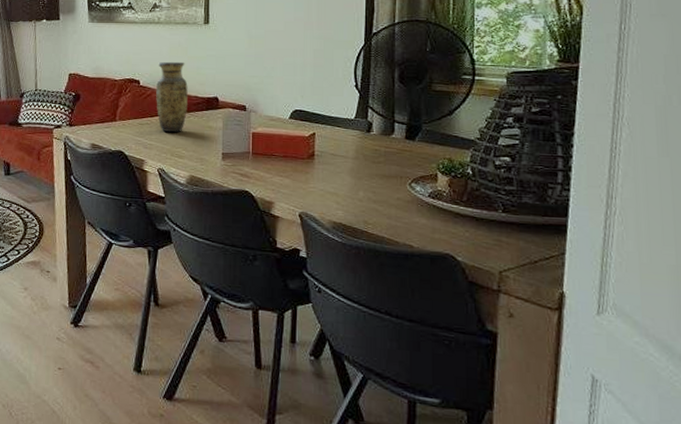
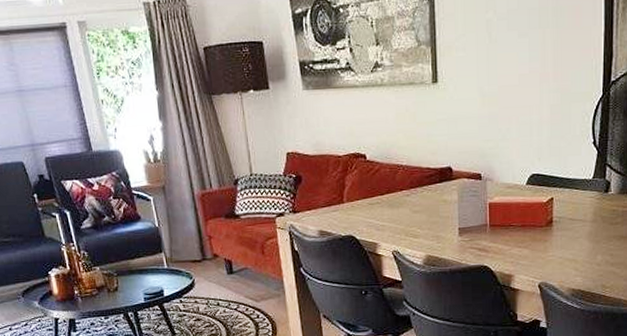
vase: present [156,61,188,132] -> none [384,129,420,210]

